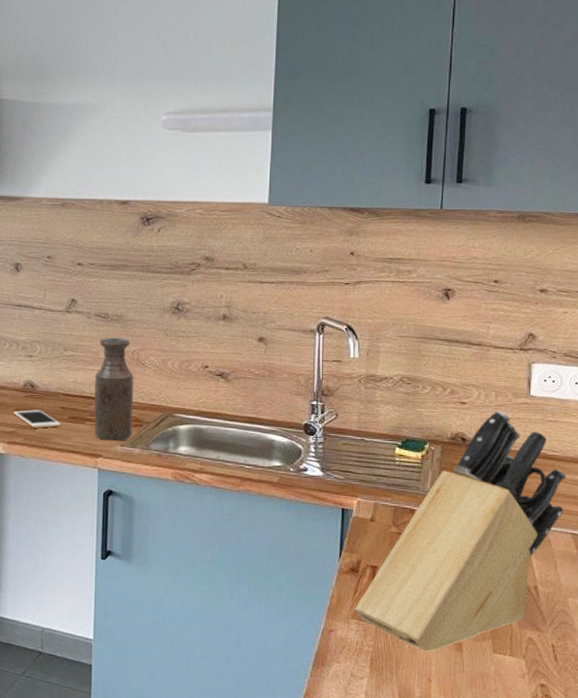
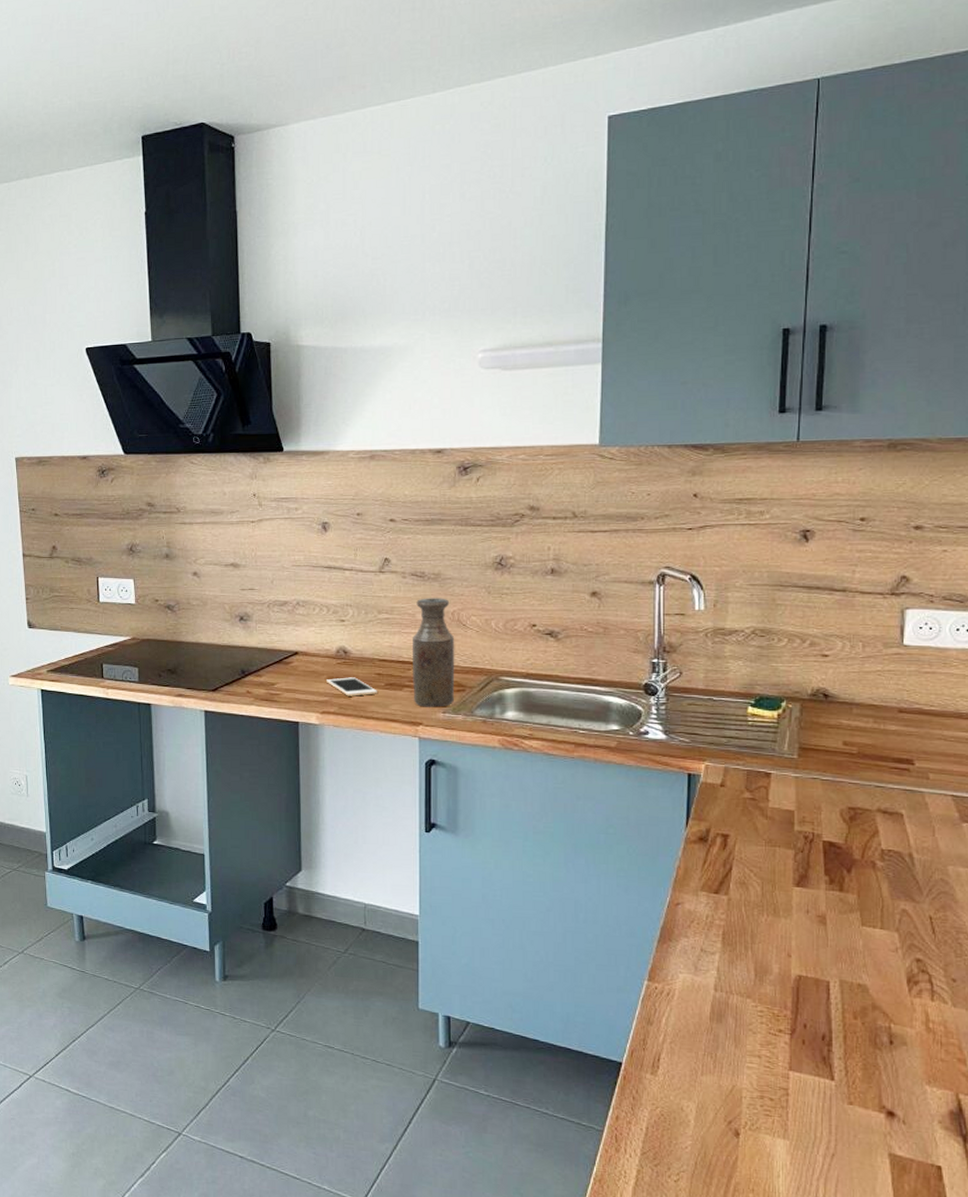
knife block: present [355,410,567,652] -> none [704,662,946,926]

